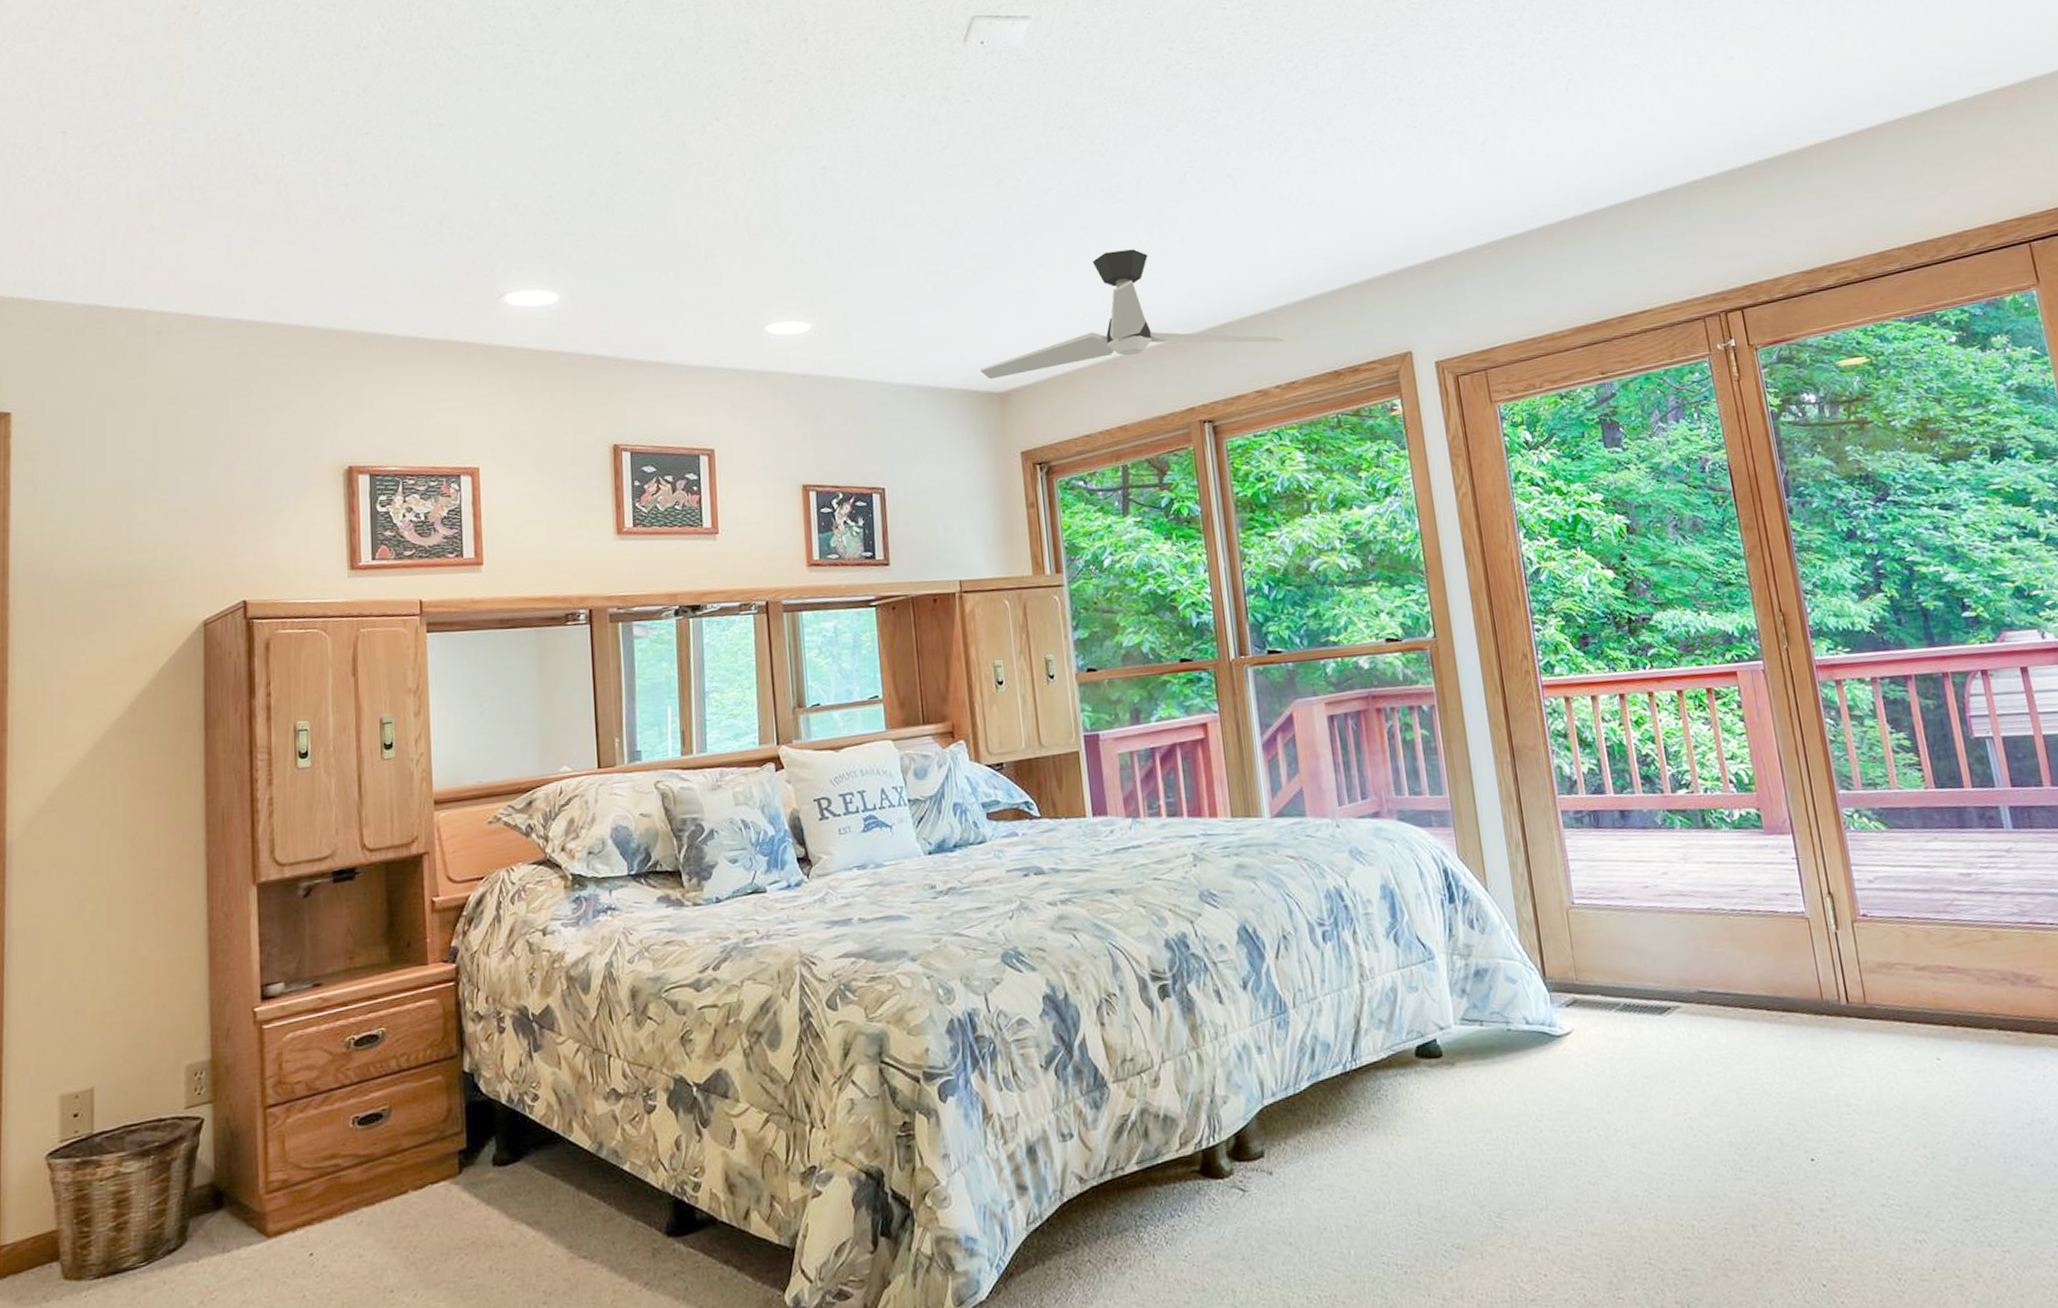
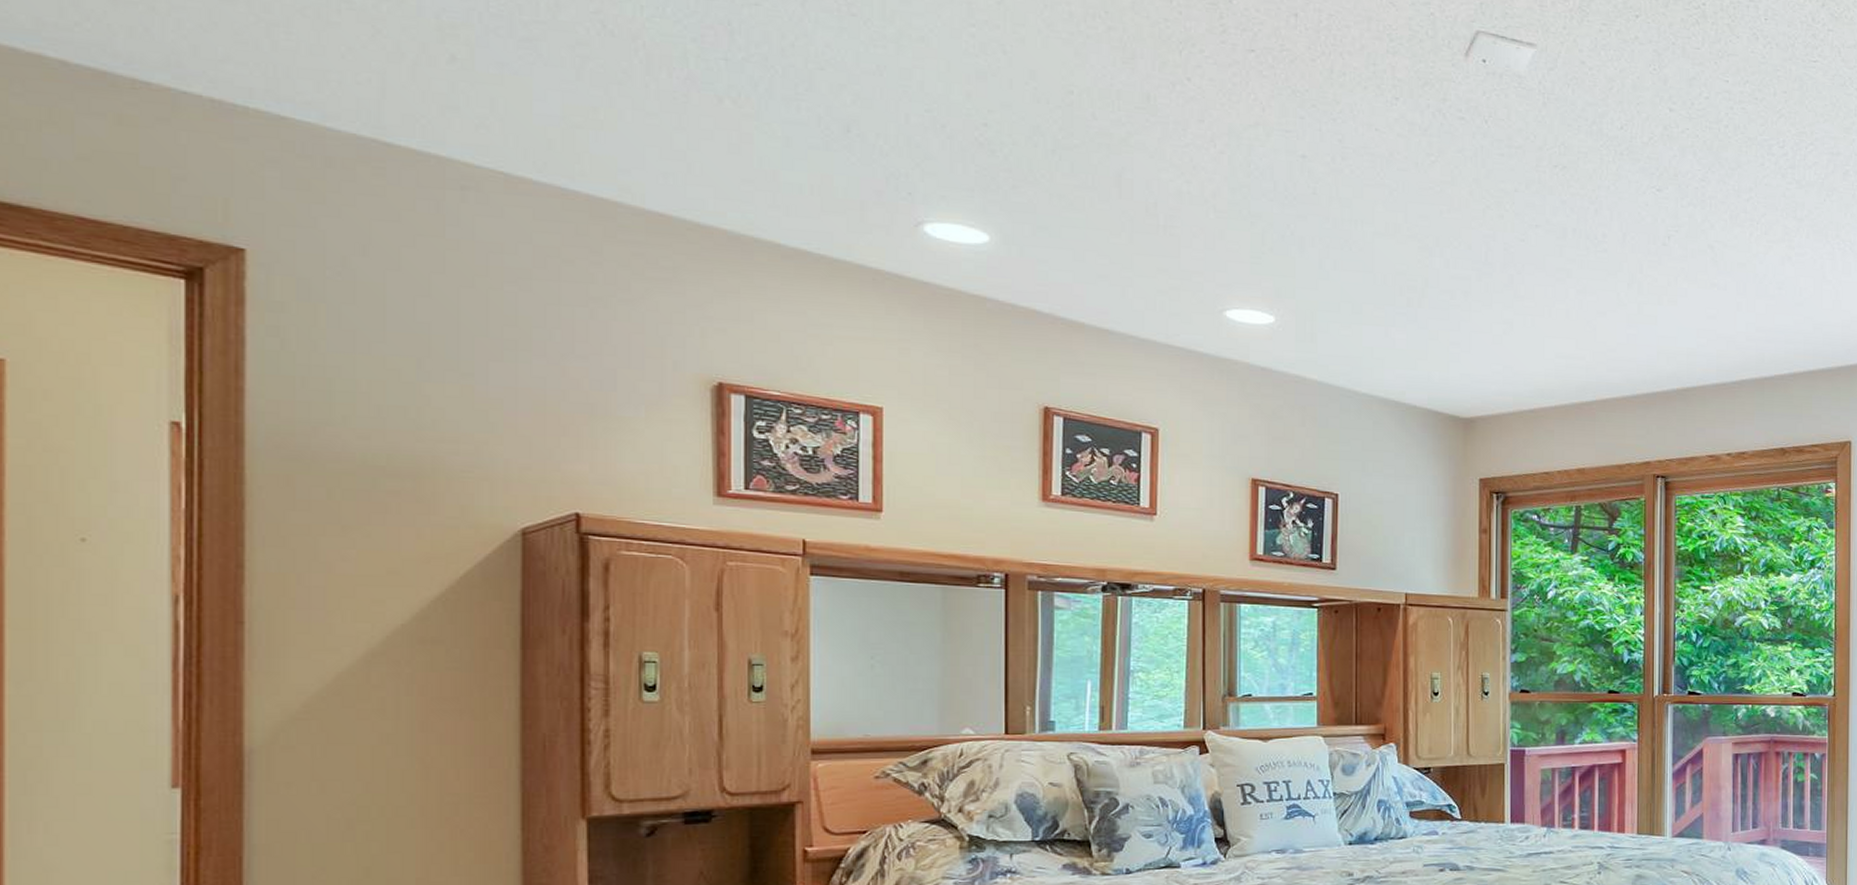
ceiling fan: present [979,249,1284,380] -> none [1446,298,1740,414]

